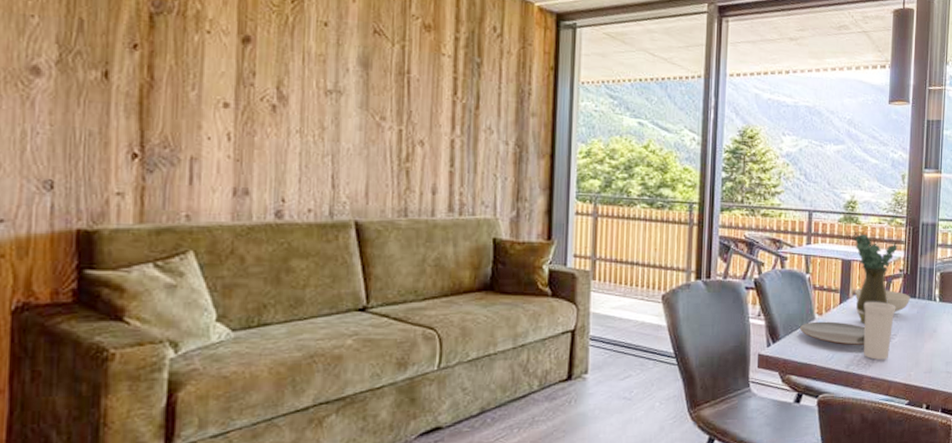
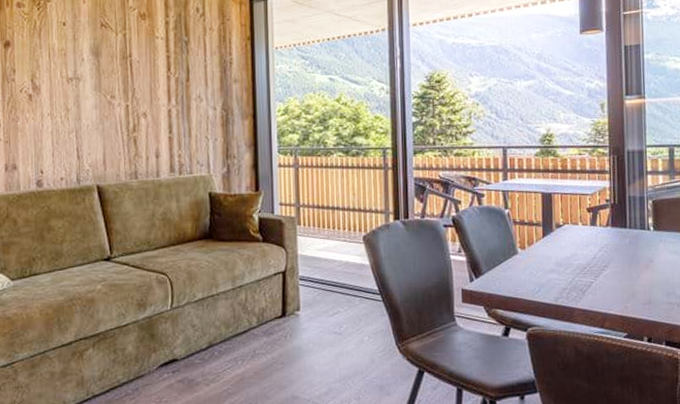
plate: present [800,321,866,346] -> none [503,255,574,279]
vase: present [853,228,897,324] -> none [551,161,601,256]
bowl: present [855,288,911,312] -> none [558,221,621,243]
cup: present [863,301,895,360] -> none [568,233,604,292]

